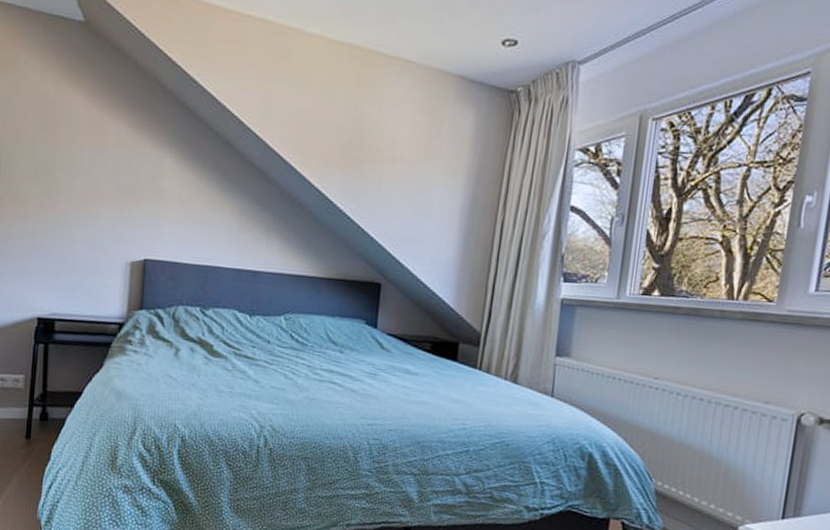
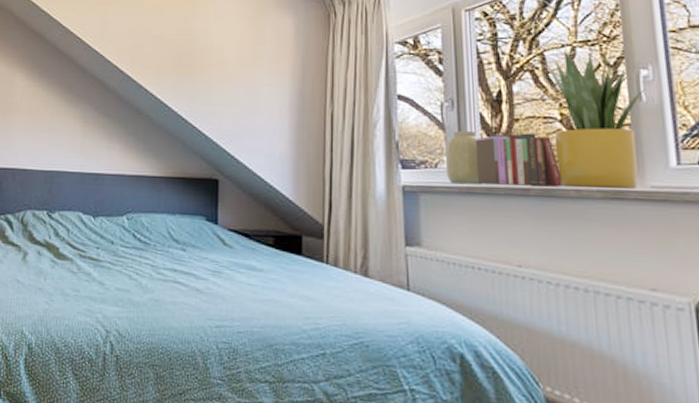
vase: none [605,247,642,302] -> present [446,131,482,185]
books: none [633,253,711,307] -> present [475,133,563,188]
planter: none [707,170,807,312] -> present [544,50,646,190]

